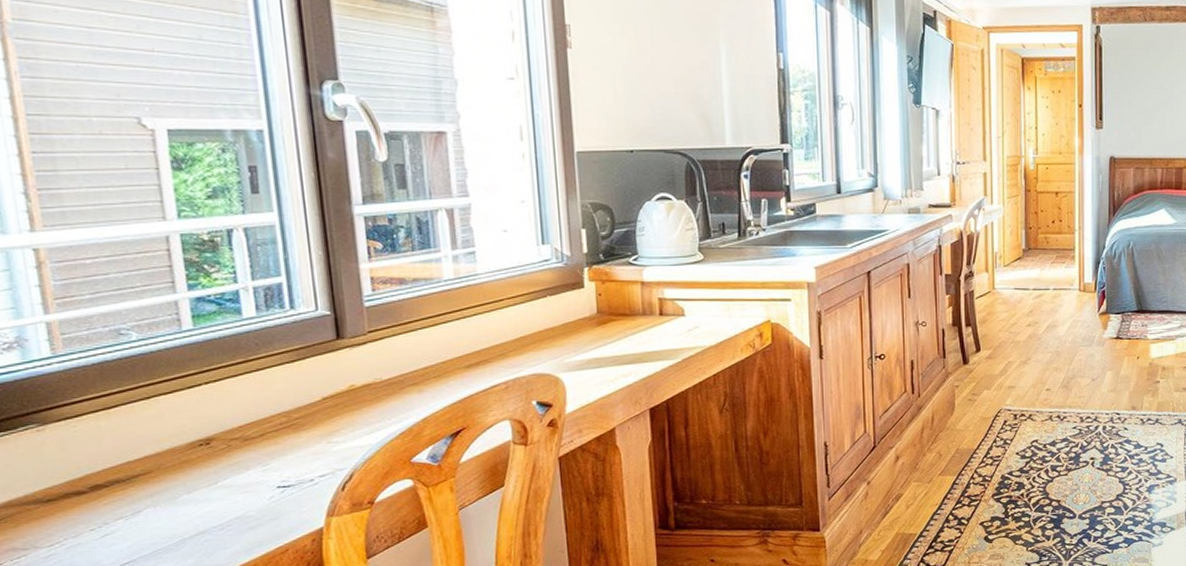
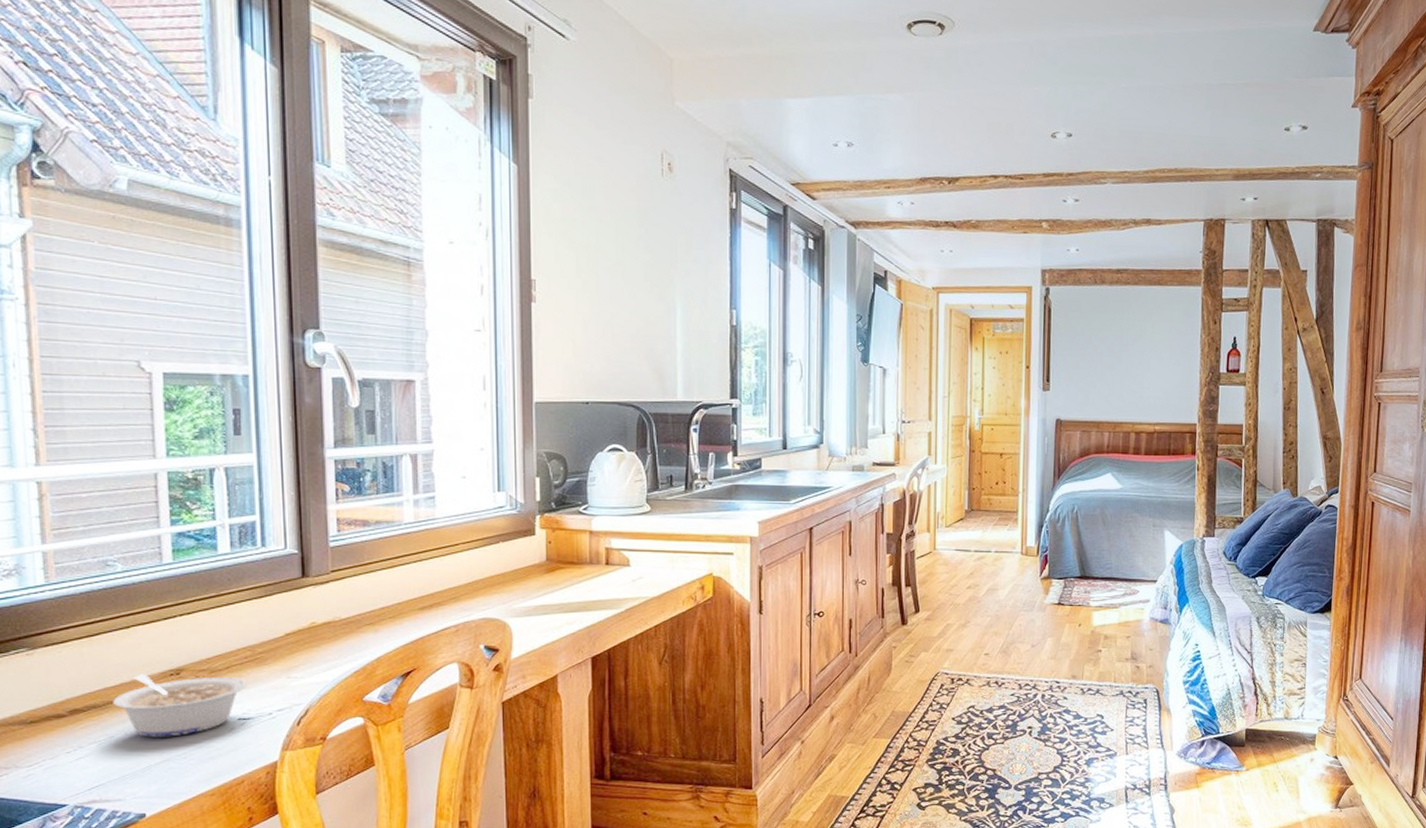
legume: none [138,444,284,510] -> present [113,674,247,737]

